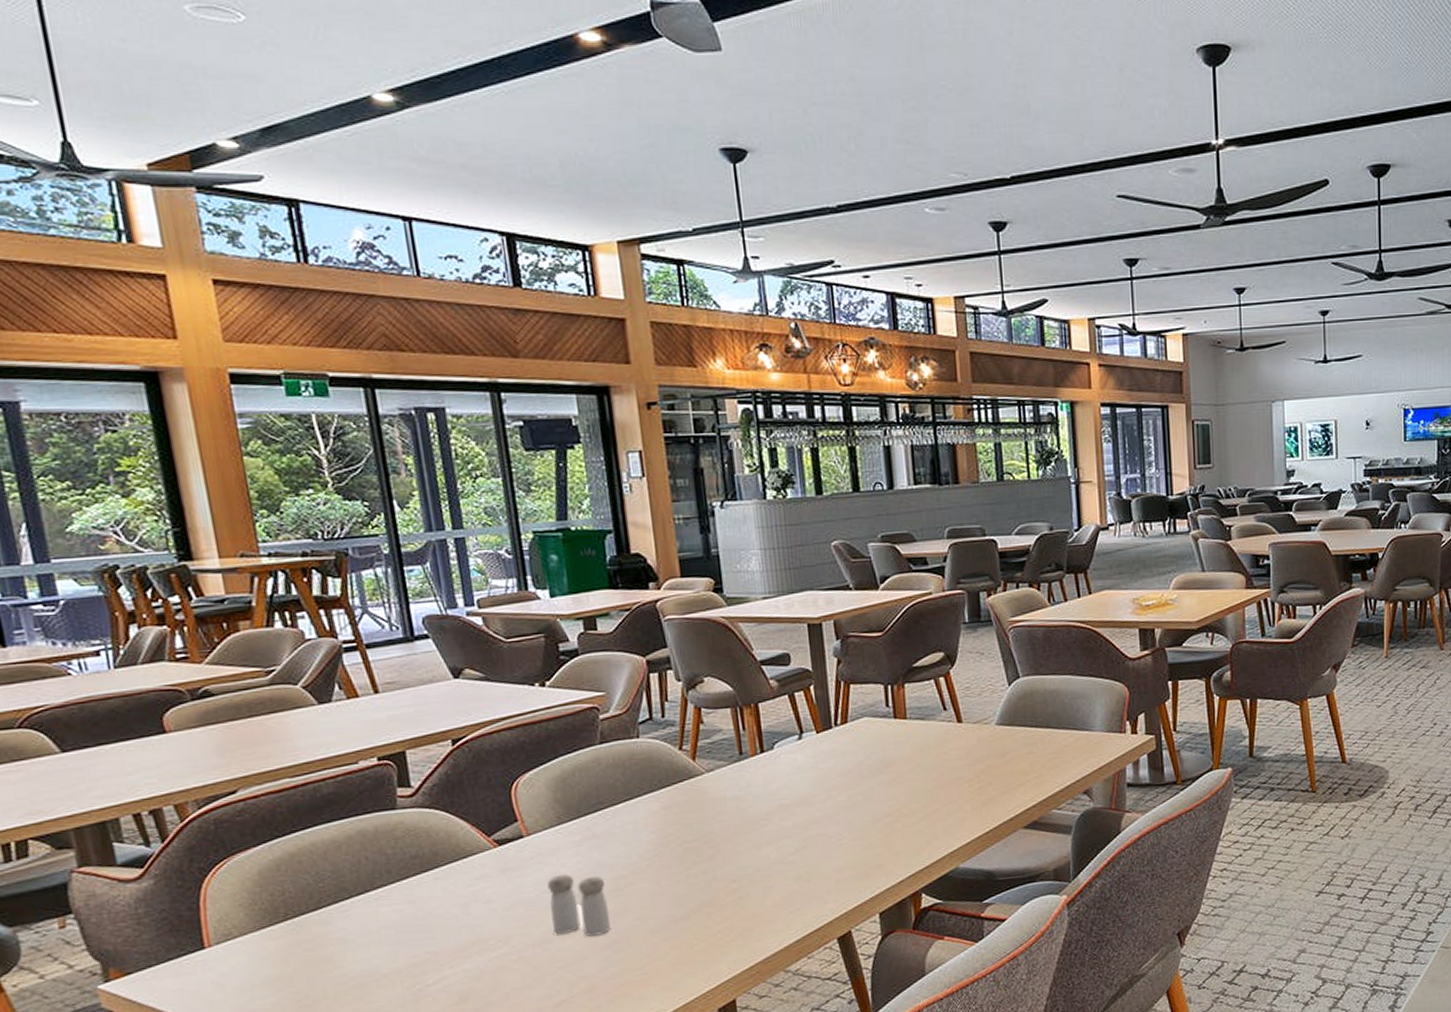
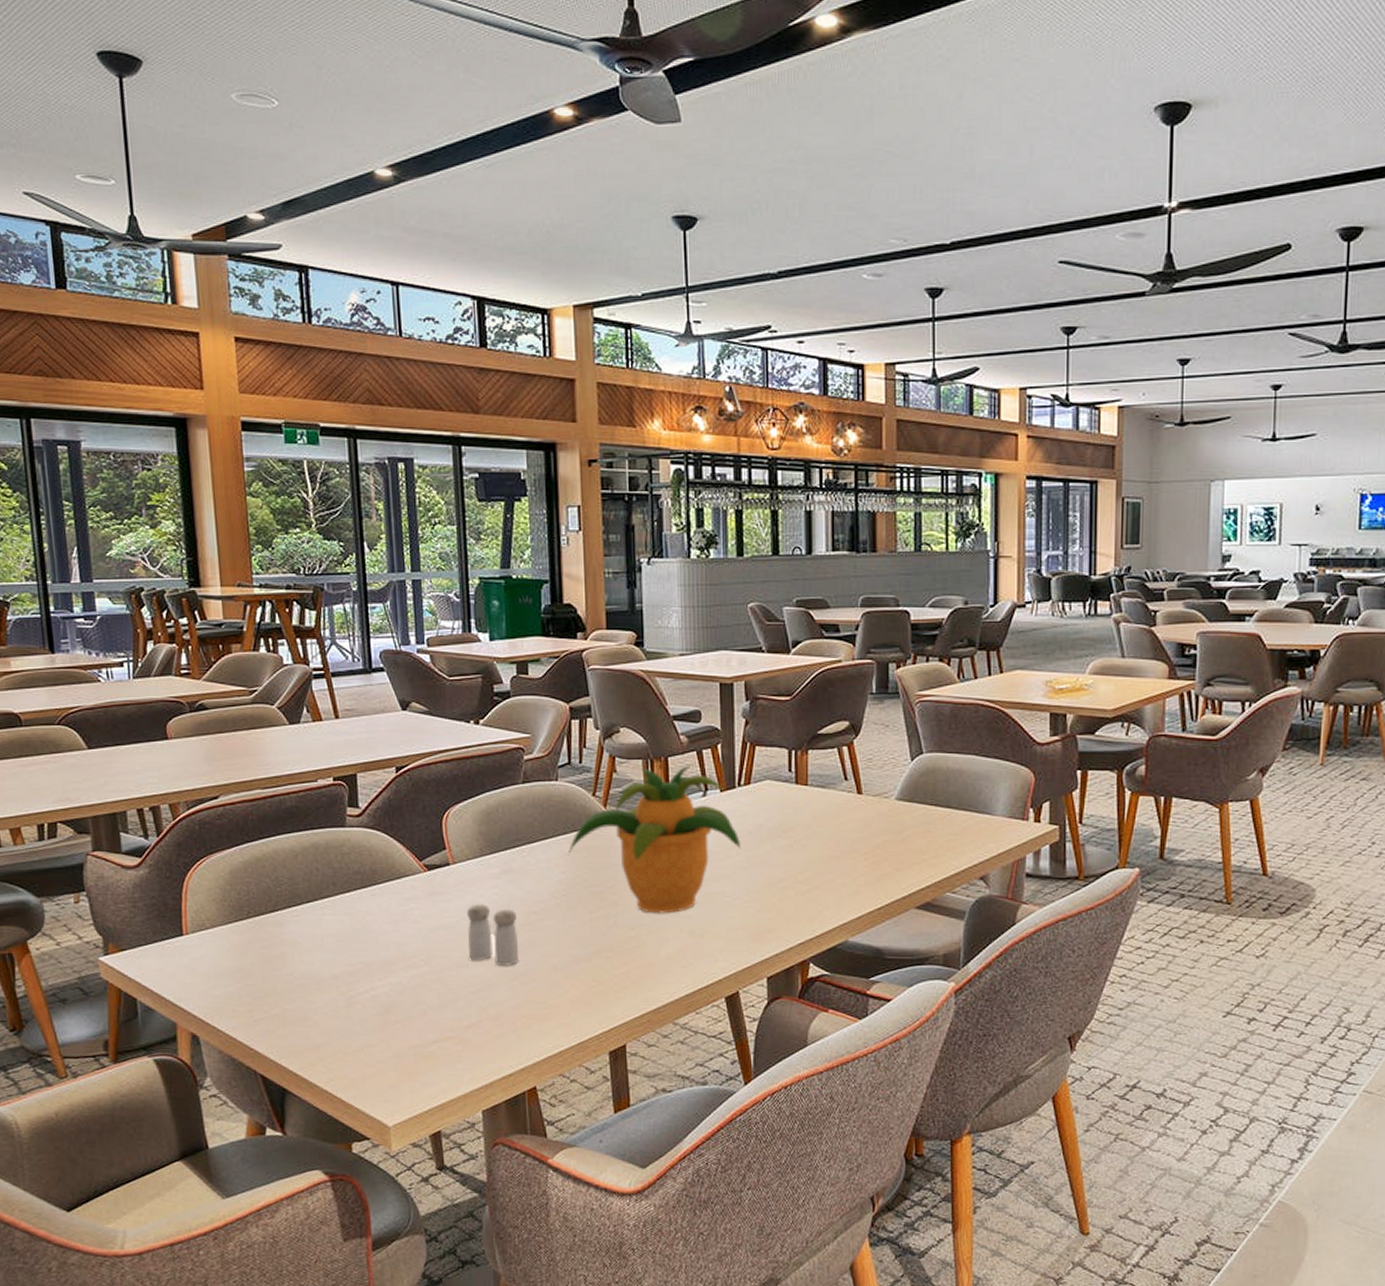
potted plant: none [657,707,842,863] -> present [568,763,740,914]

